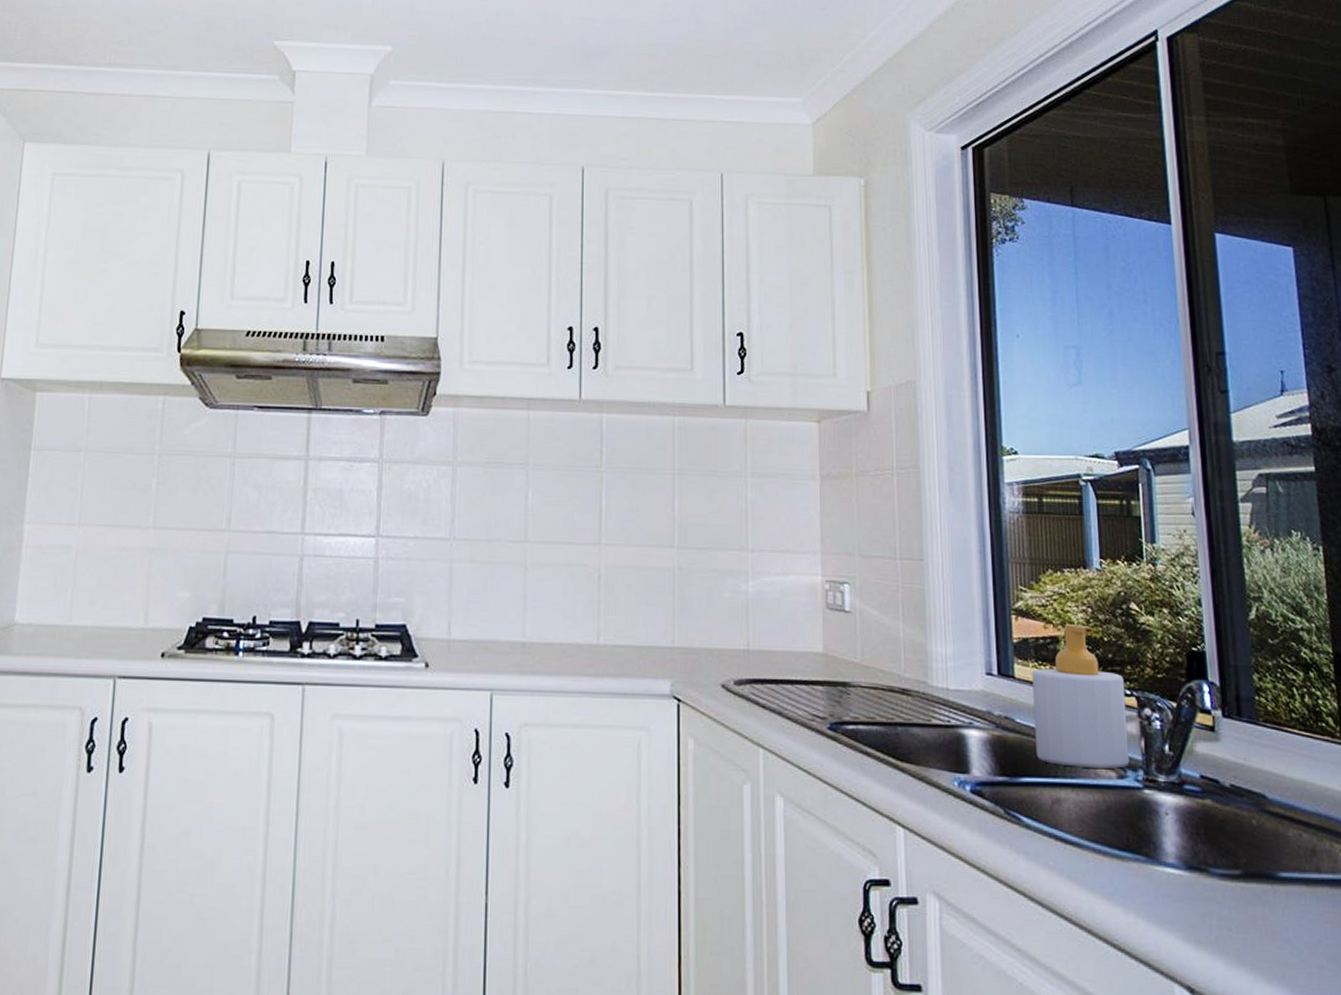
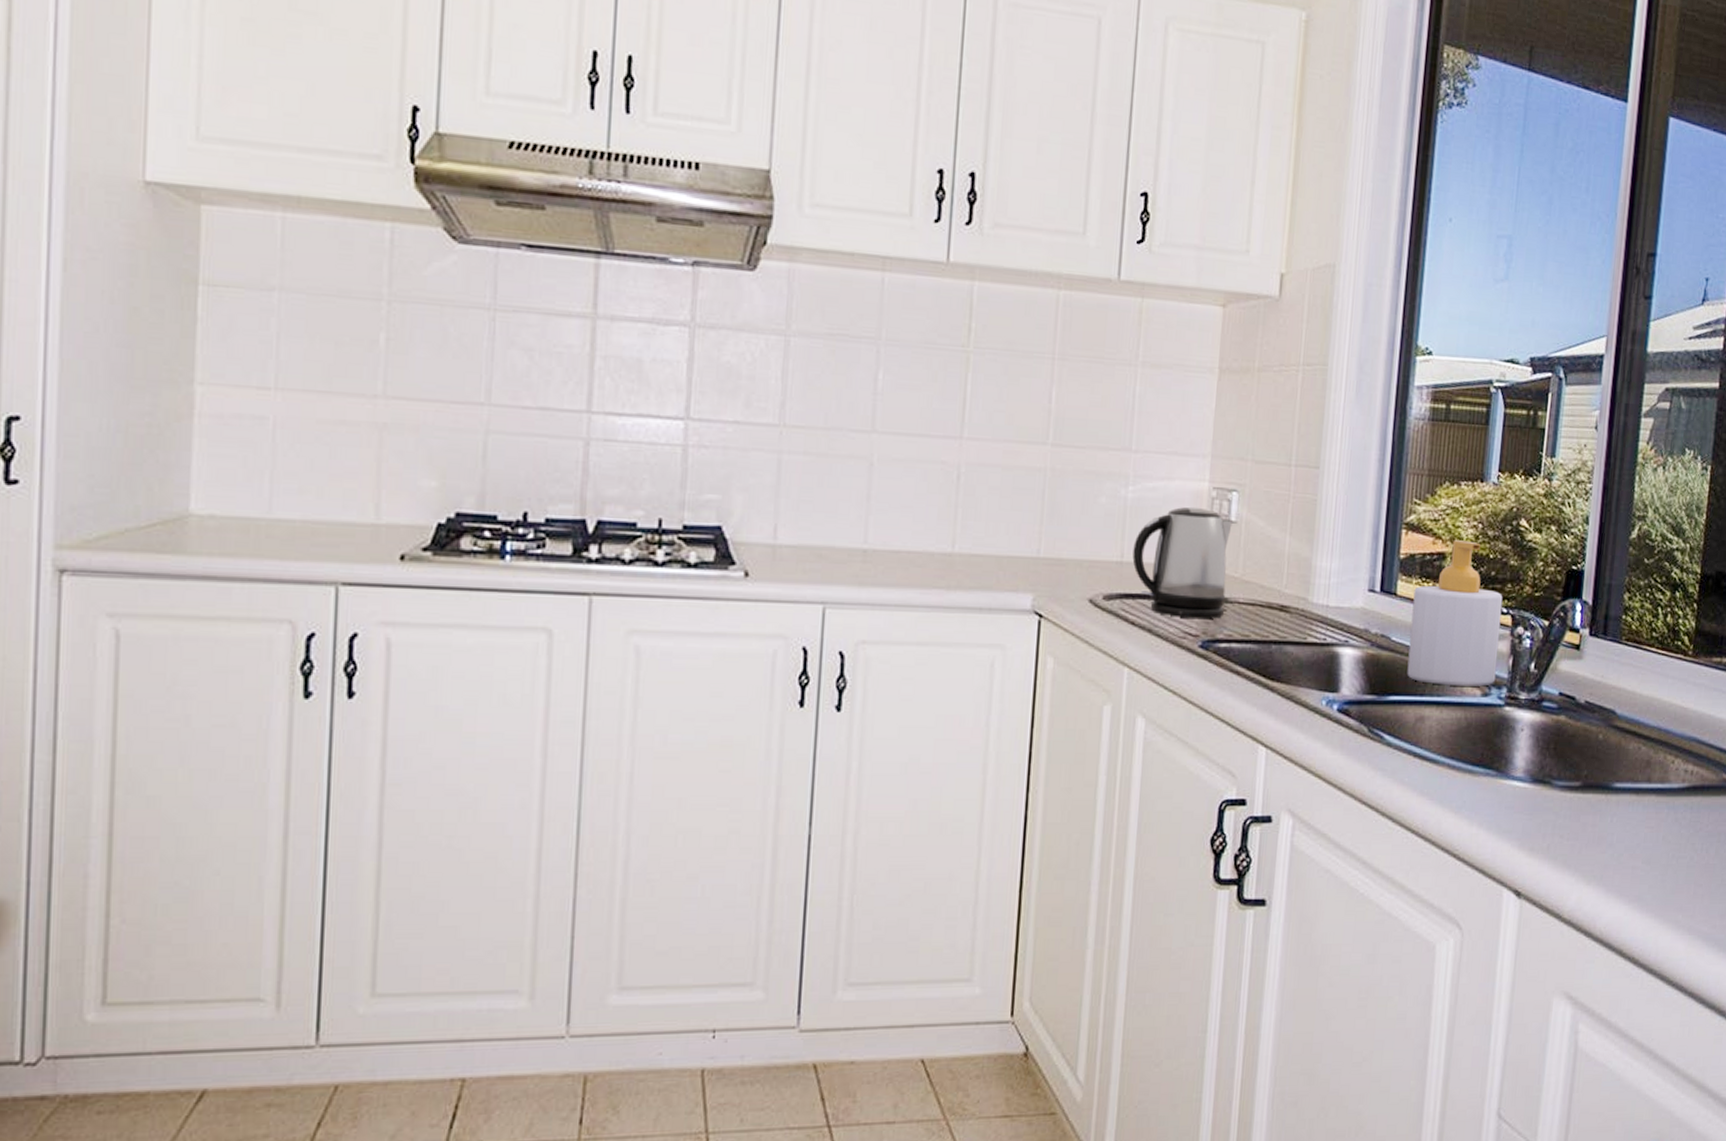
kettle: none [758,598,849,702] -> present [1132,506,1232,619]

